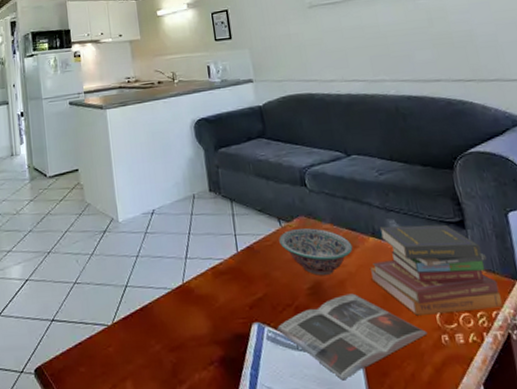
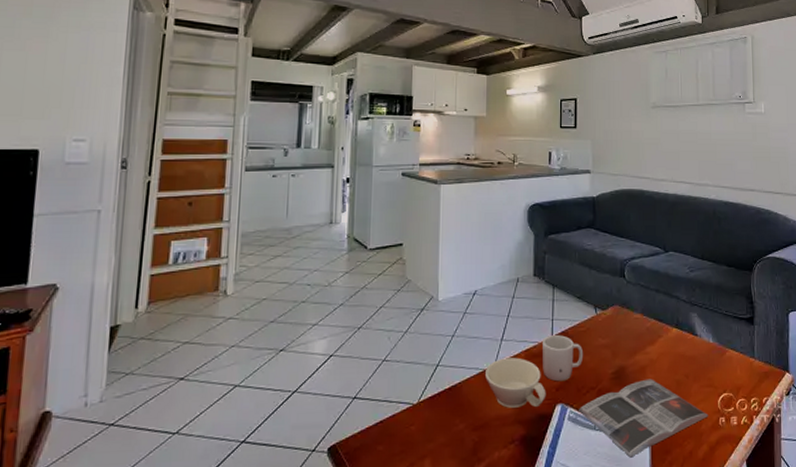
cup: none [174,275,240,328] -> present [485,357,546,408]
mug: none [228,250,274,300] -> present [543,335,584,382]
decorative bowl: present [279,228,353,276] -> none [593,316,657,362]
books: present [369,224,502,316] -> none [669,318,772,400]

